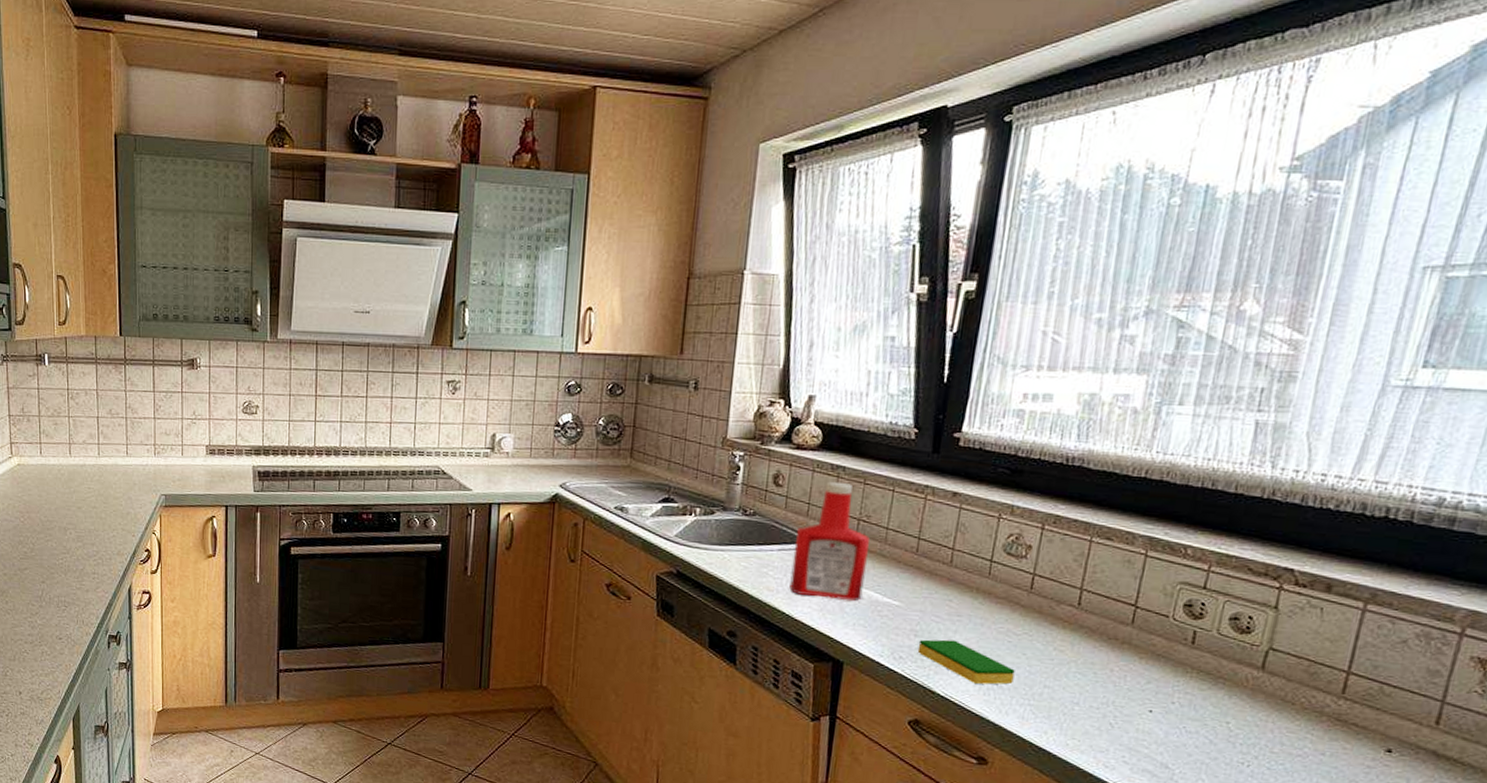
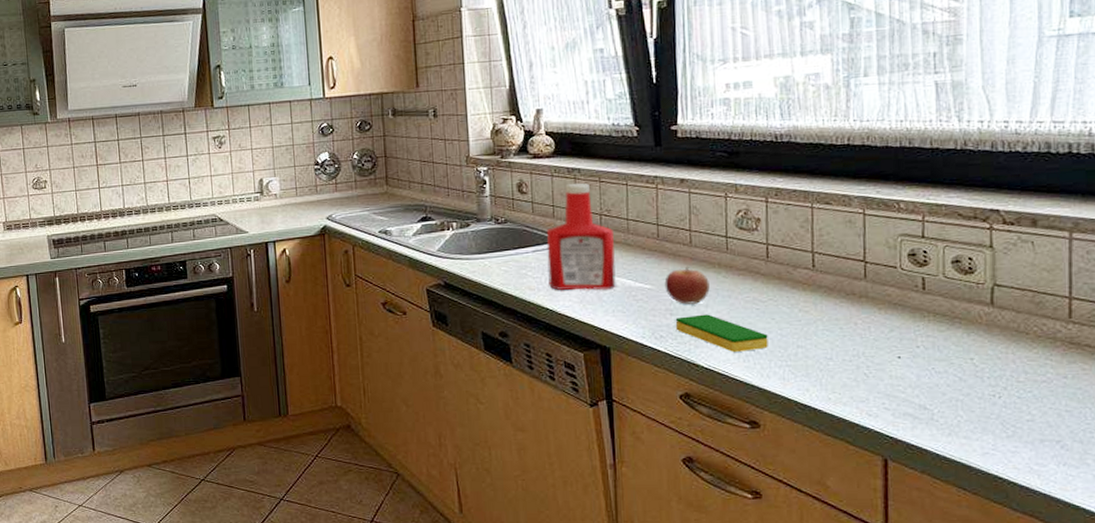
apple: none [914,586,964,628] -> present [664,266,710,304]

